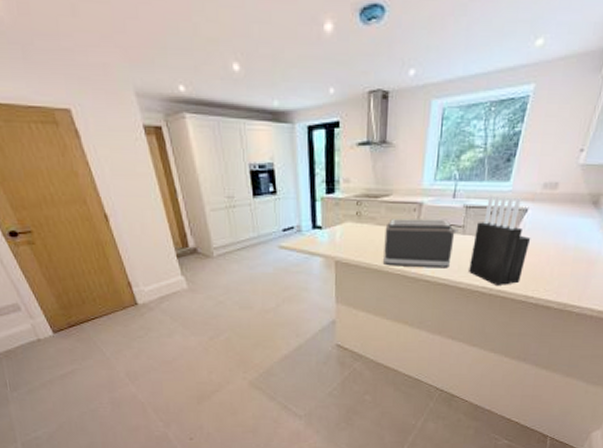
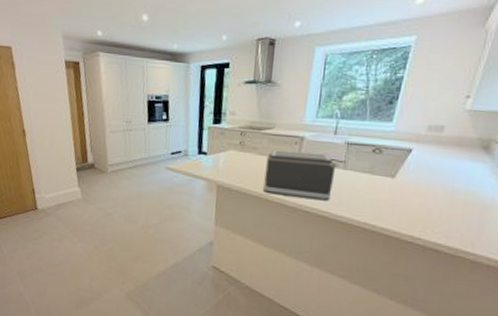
knife block: present [469,195,531,285] -> none [350,133,416,224]

